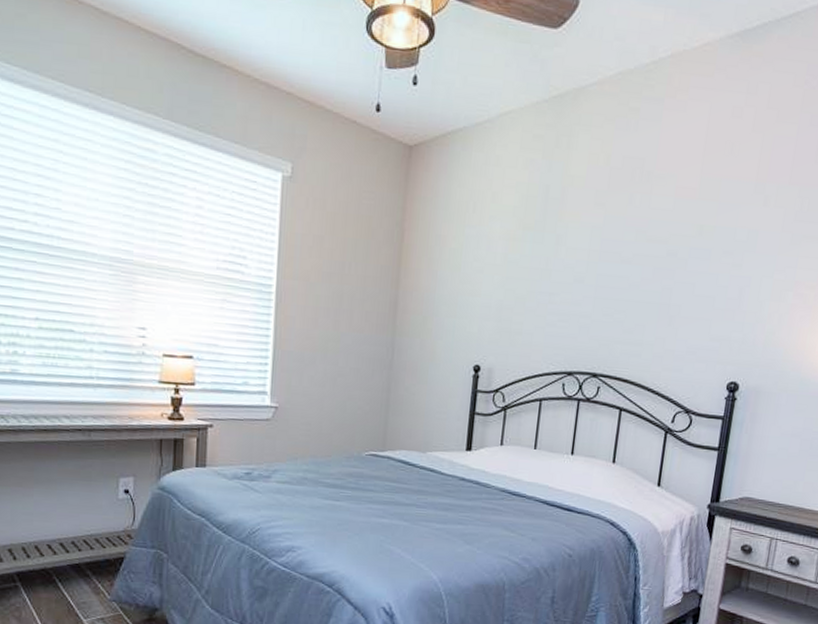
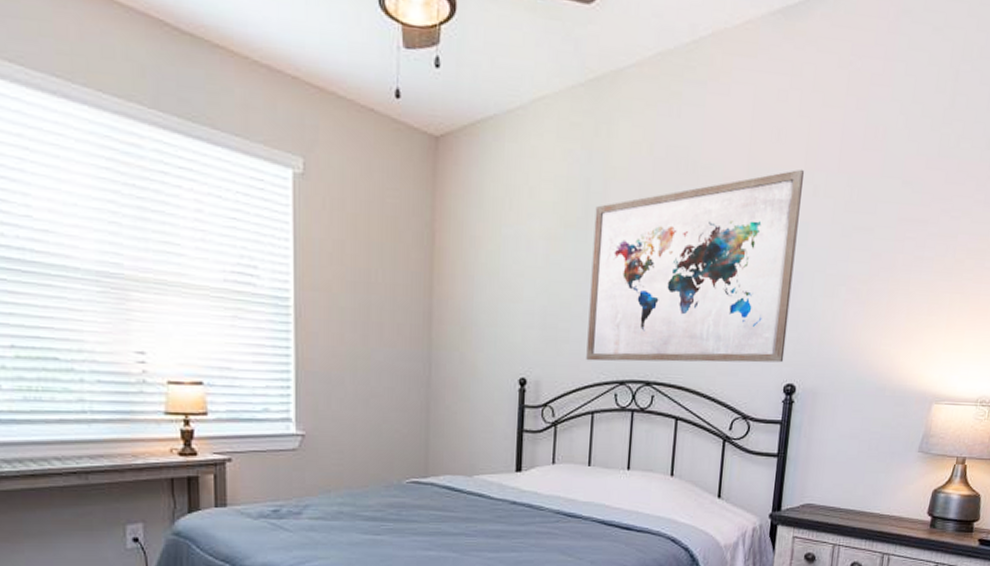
wall art: none [537,180,755,361] -> present [586,169,804,363]

